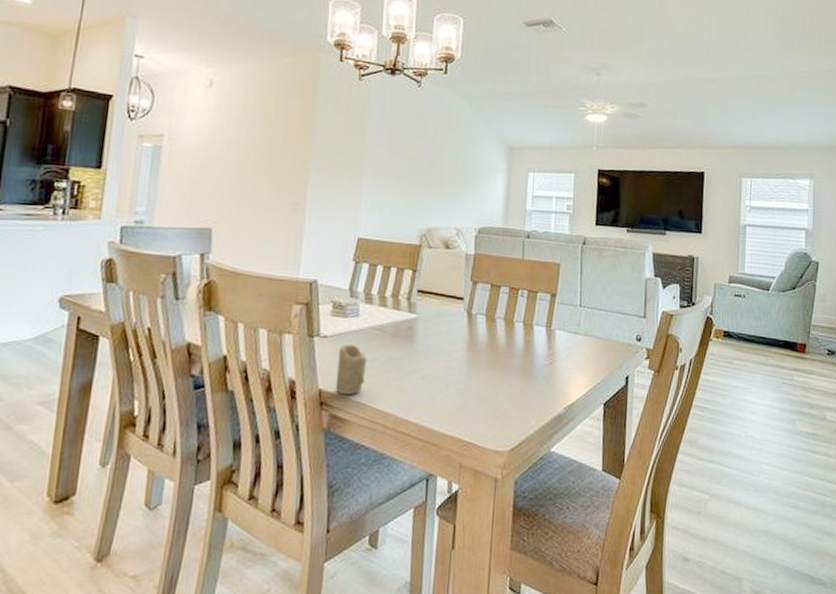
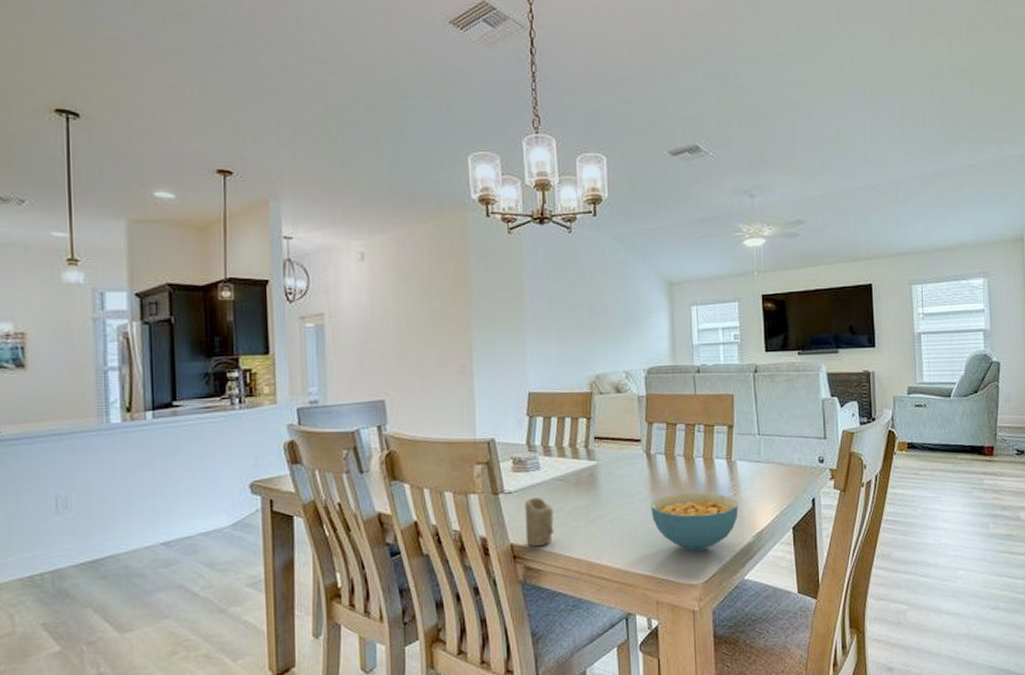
cereal bowl: none [465,357,553,418] -> present [651,492,738,552]

